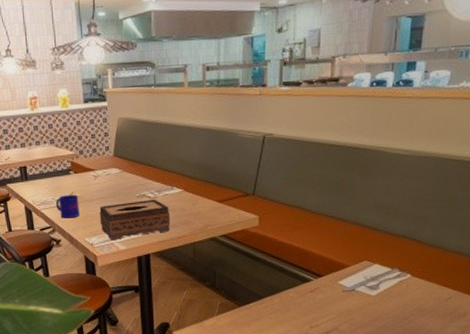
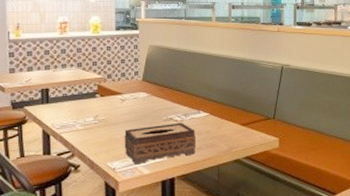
mug: present [56,194,80,218] -> none [78,117,103,142]

